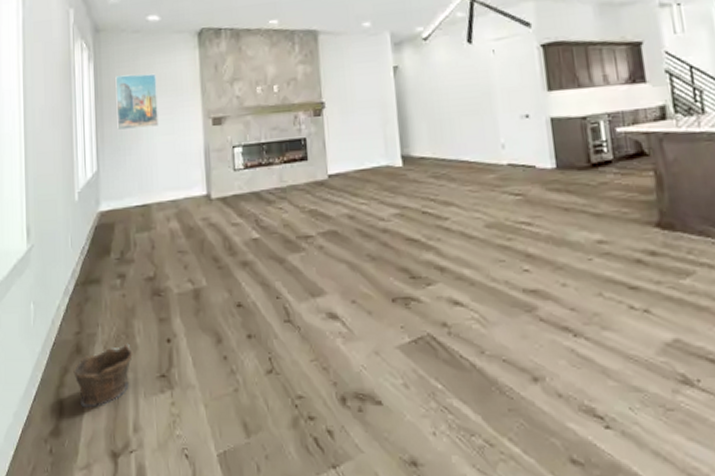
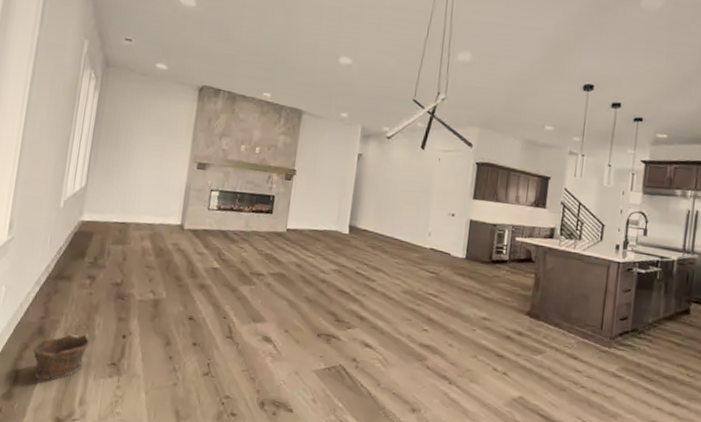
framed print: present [115,73,159,130] -> none [110,108,155,159]

